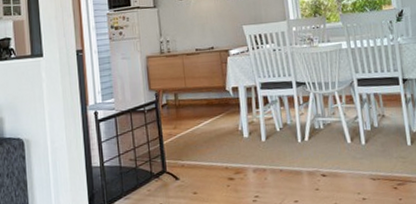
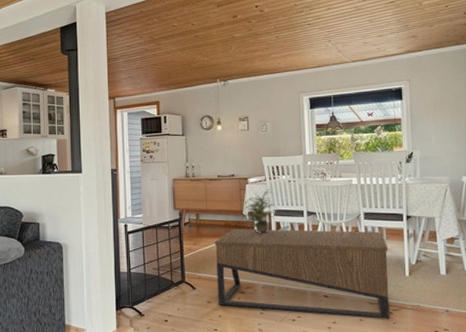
bench: none [197,98,395,196] -> present [215,228,390,319]
potted plant: none [223,59,269,110] -> present [240,188,282,233]

